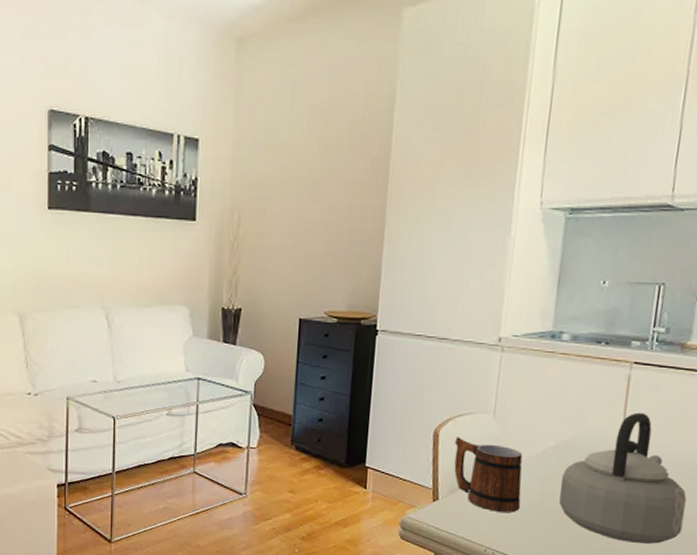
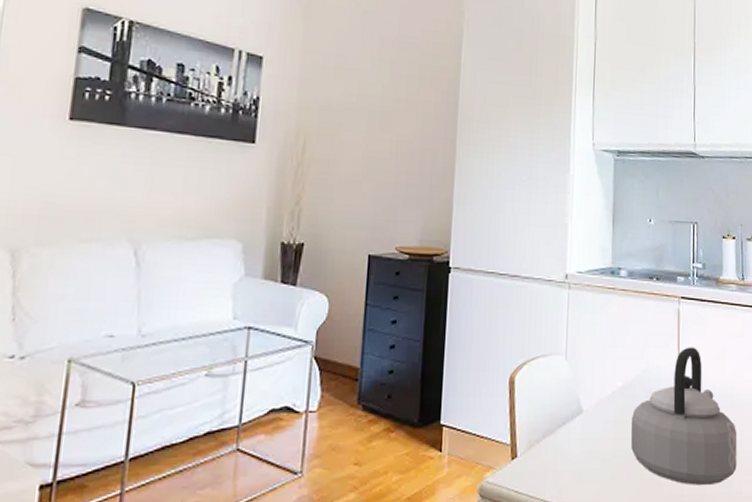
mug: present [454,437,523,513] -> none [531,382,597,465]

